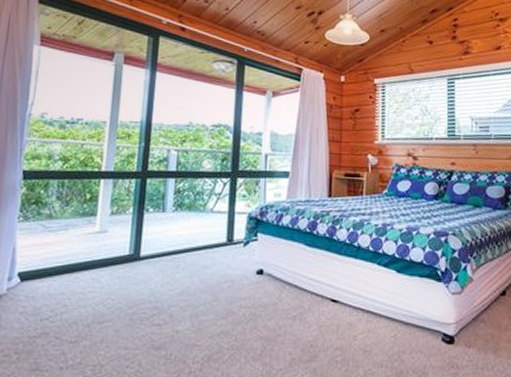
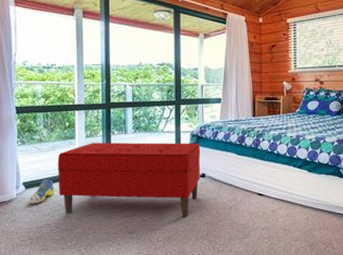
sneaker: none [21,268,61,304] -> present [28,178,55,204]
bench: none [65,222,260,329] -> present [57,143,201,217]

